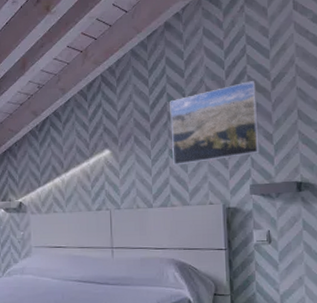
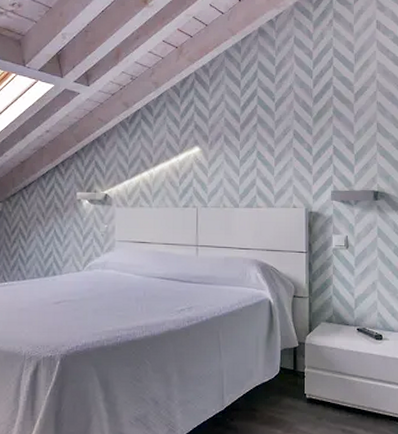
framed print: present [170,81,259,166] -> none [260,92,341,168]

